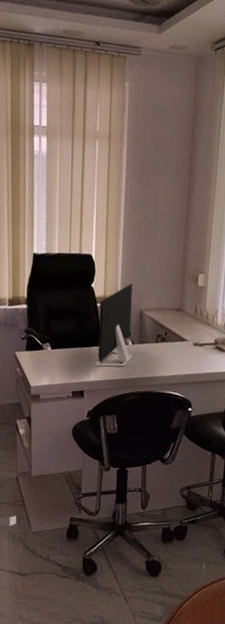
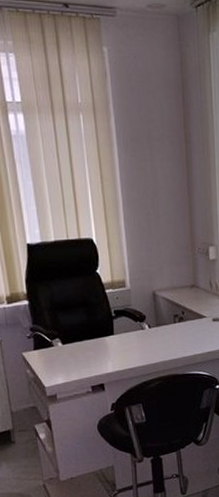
monitor: present [94,284,133,367] -> none [108,265,152,356]

